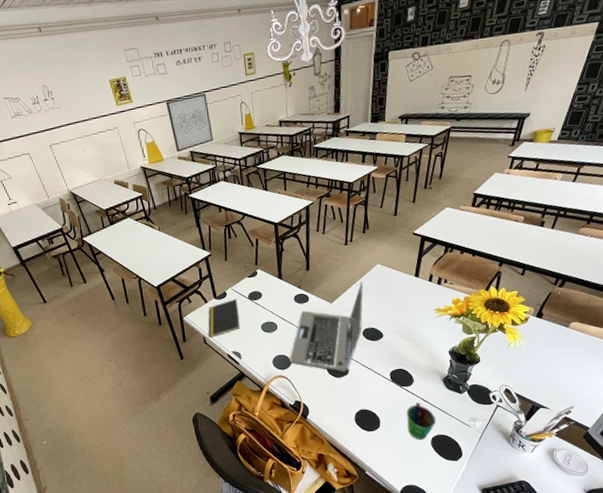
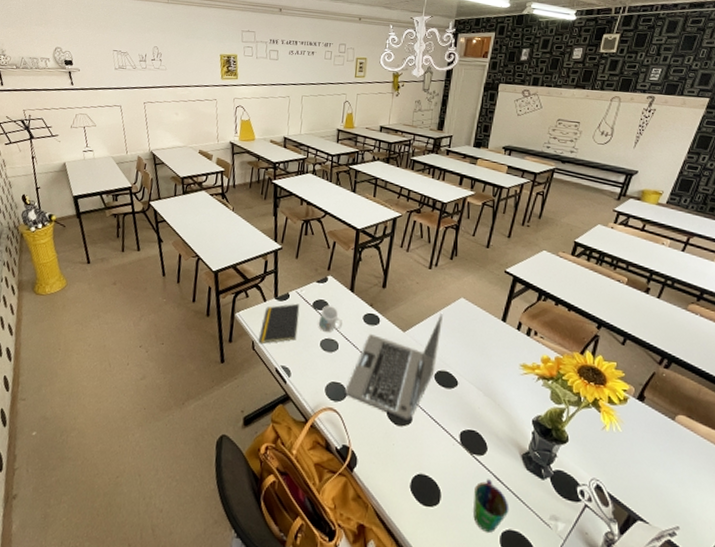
wall art: present [165,93,213,153] -> none [269,84,313,136]
mug: none [256,295,277,317] -> present [318,305,342,332]

